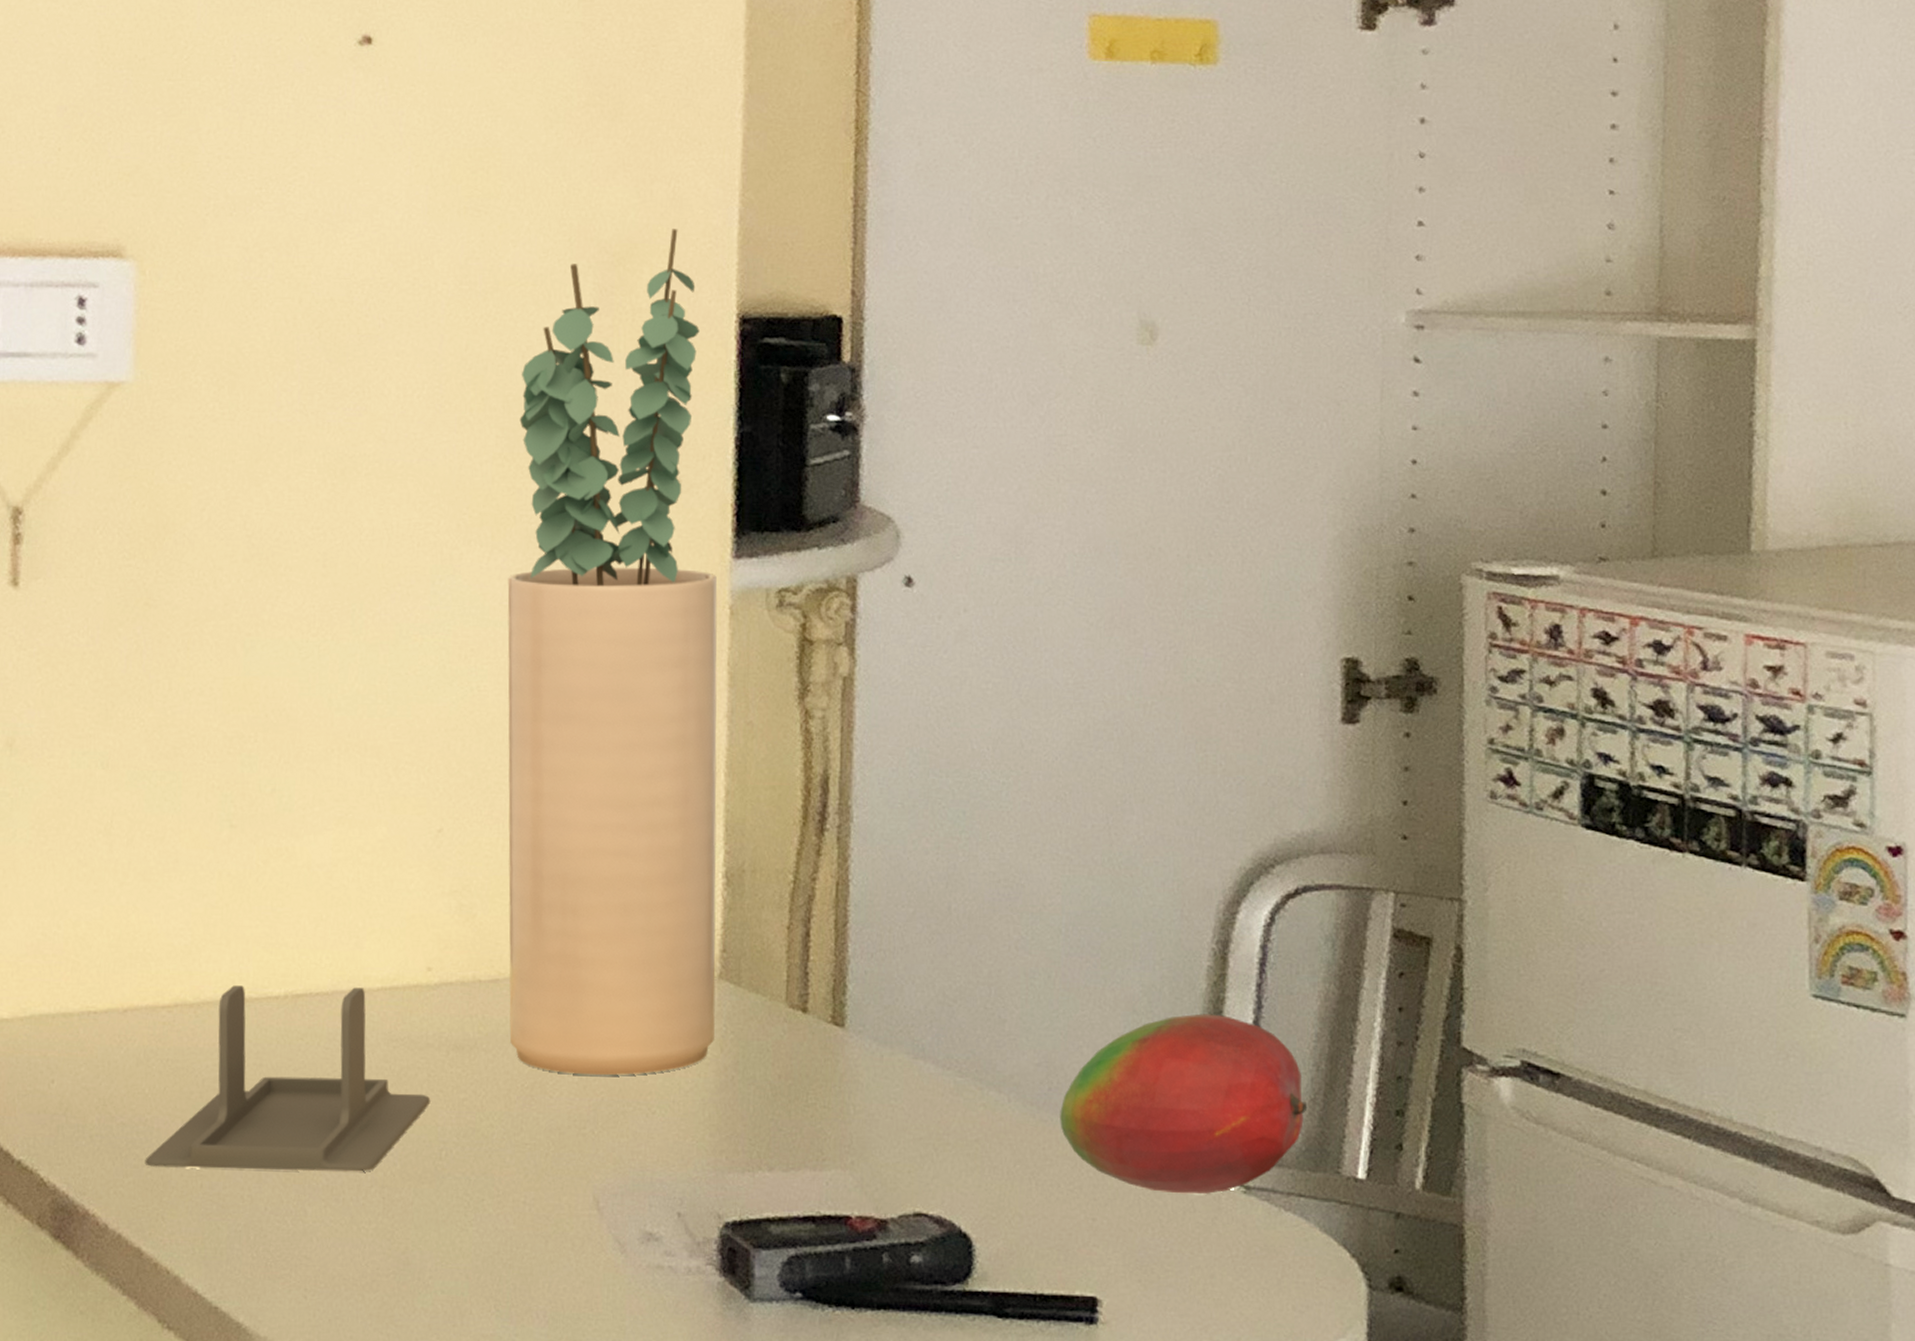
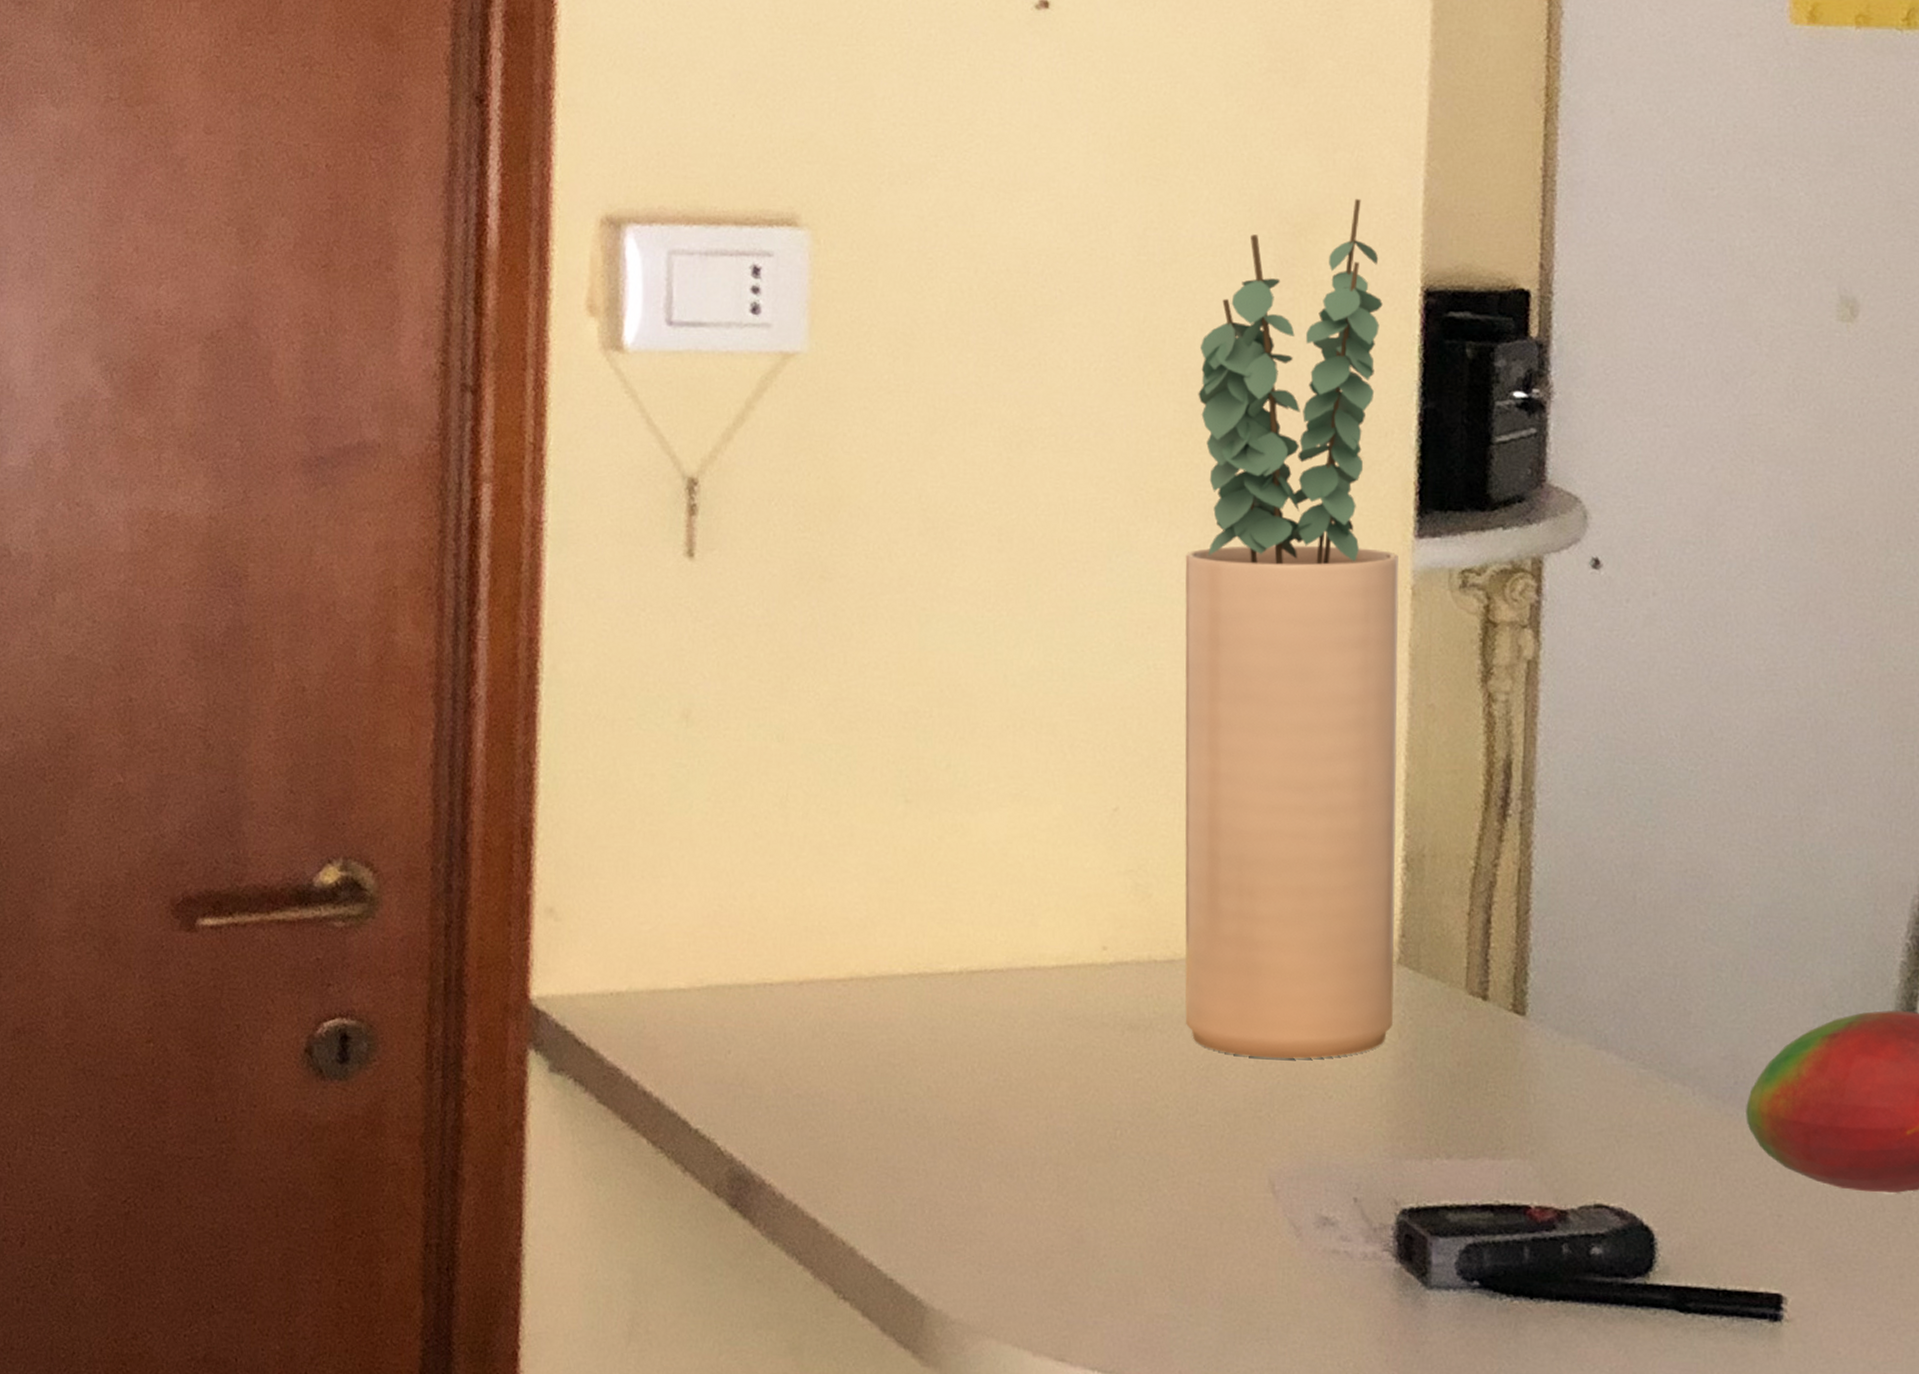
napkin holder: present [145,985,431,1172] -> none [820,960,1106,1149]

